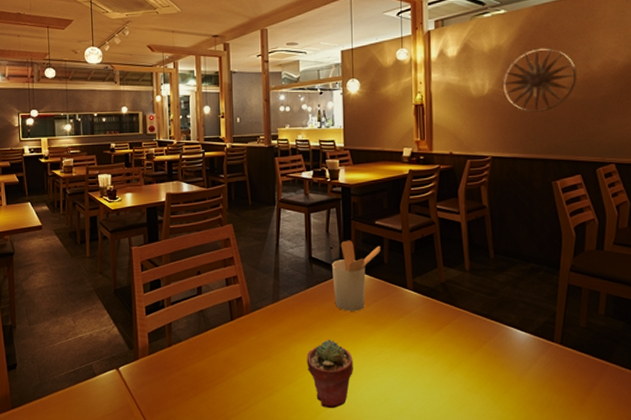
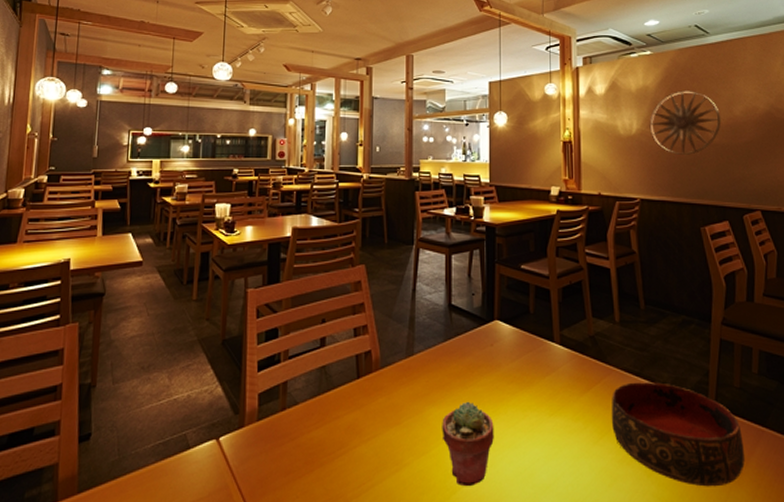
utensil holder: present [331,240,380,311] -> none [472,286,526,368]
bowl: none [460,323,587,412] -> present [611,382,745,487]

